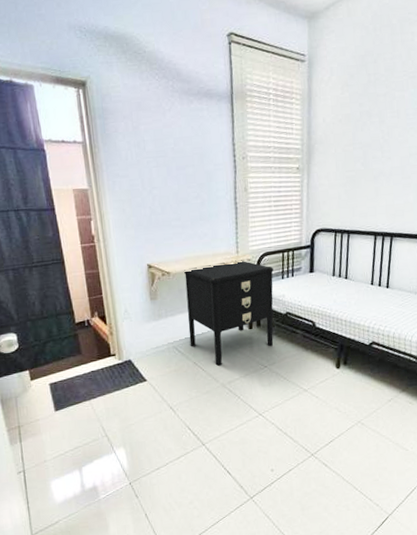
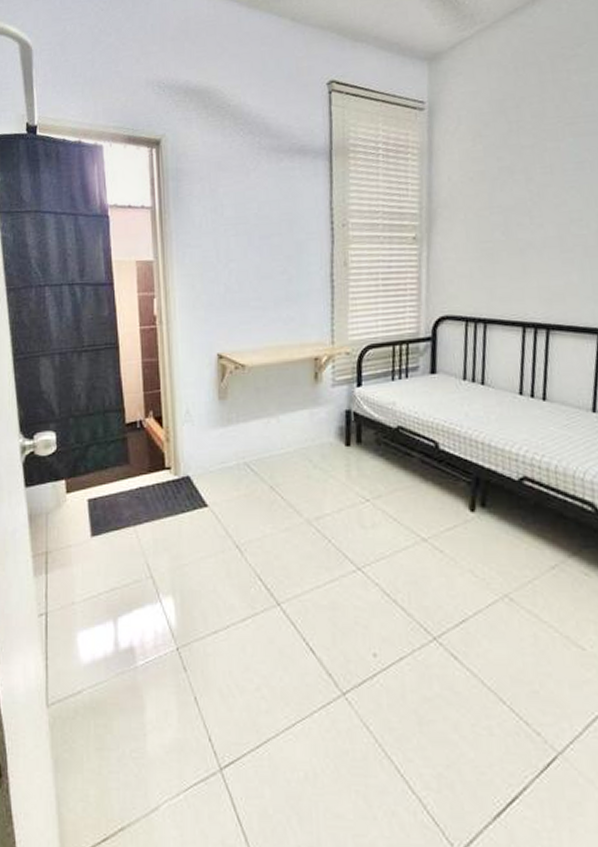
nightstand: present [184,260,274,366] -> none [263,353,380,494]

